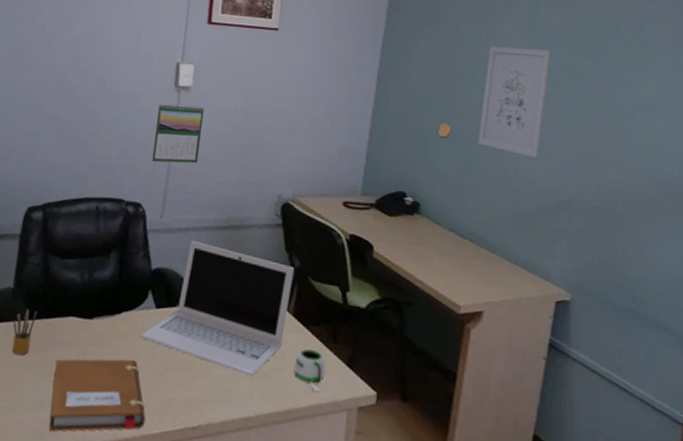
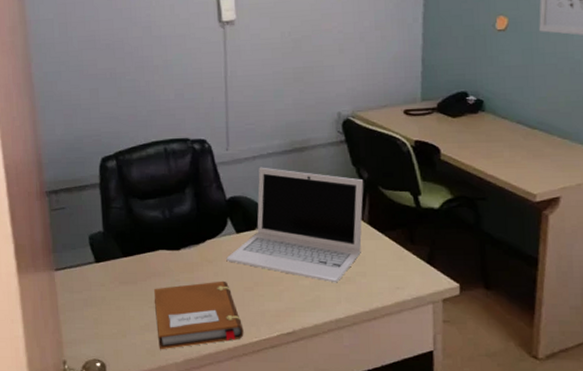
pencil box: present [12,308,37,356] -> none [109,248,129,289]
calendar: present [152,104,205,164] -> none [206,38,253,99]
mug: present [294,349,325,393] -> none [375,253,407,291]

